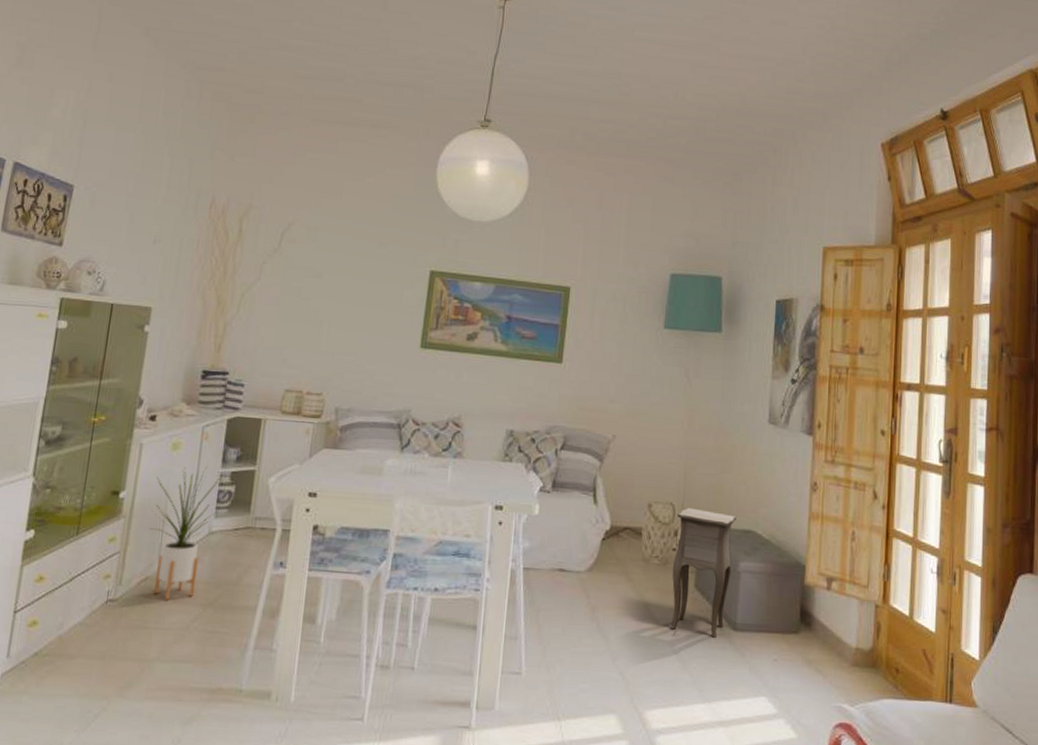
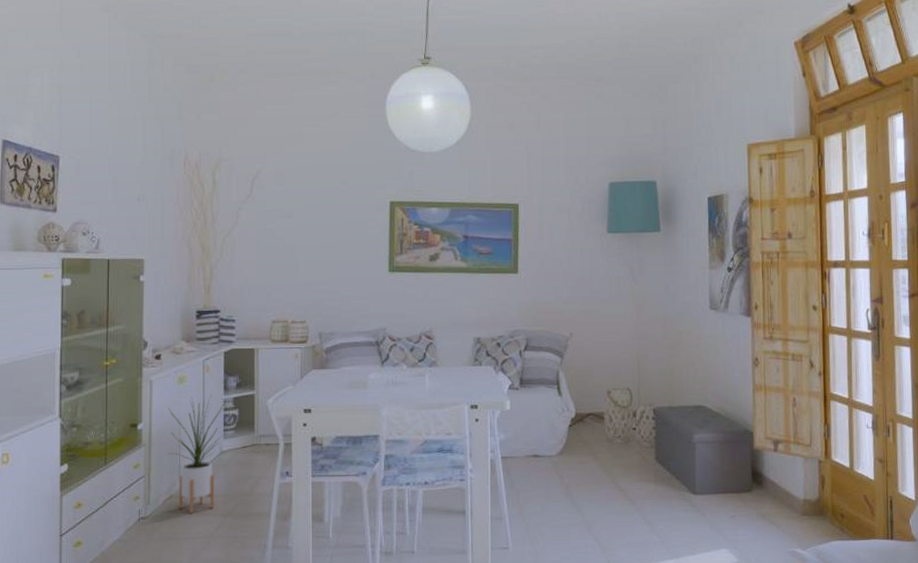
side table: present [671,507,737,638] -> none [634,391,688,503]

